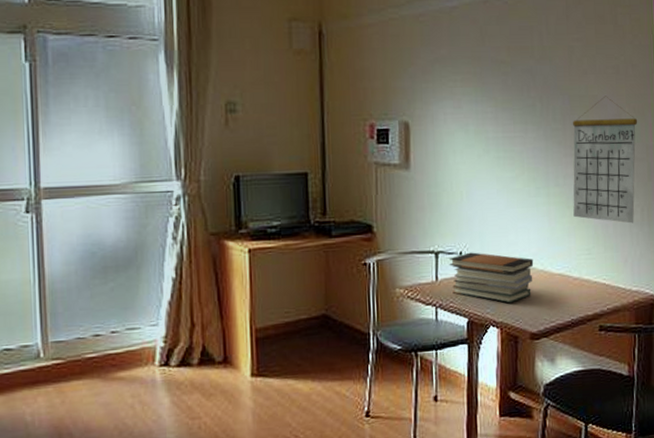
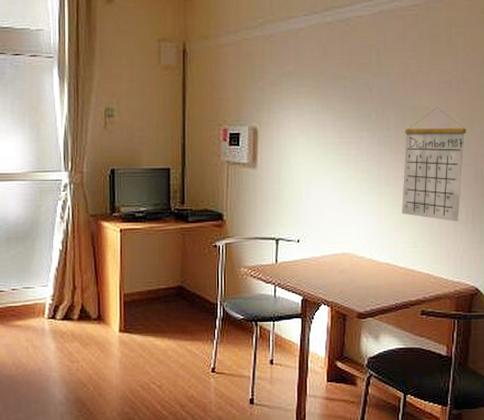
book stack: present [449,252,534,304] -> none [287,240,363,286]

